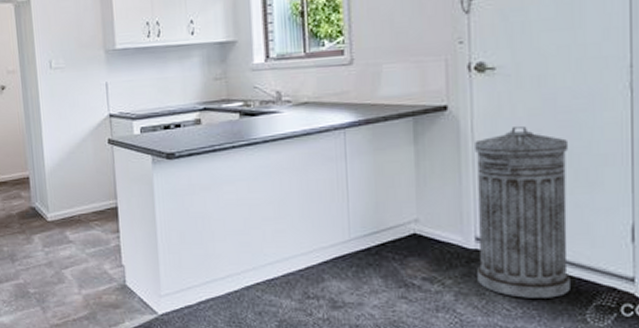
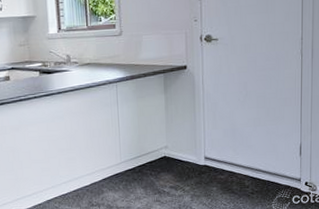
trash can: present [475,126,570,298] -> none [204,80,264,196]

